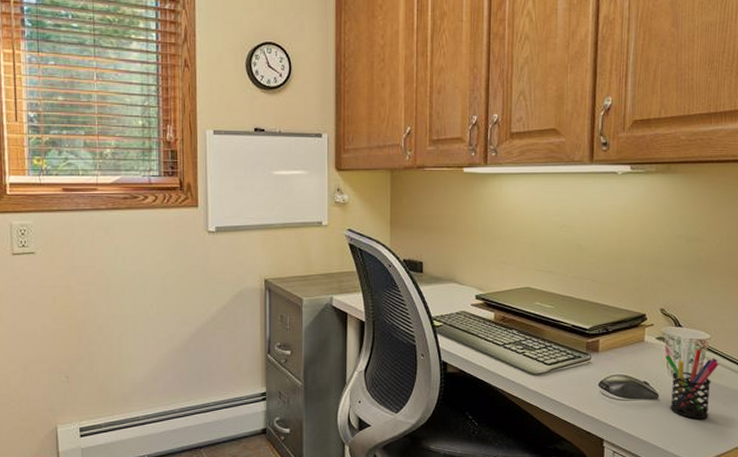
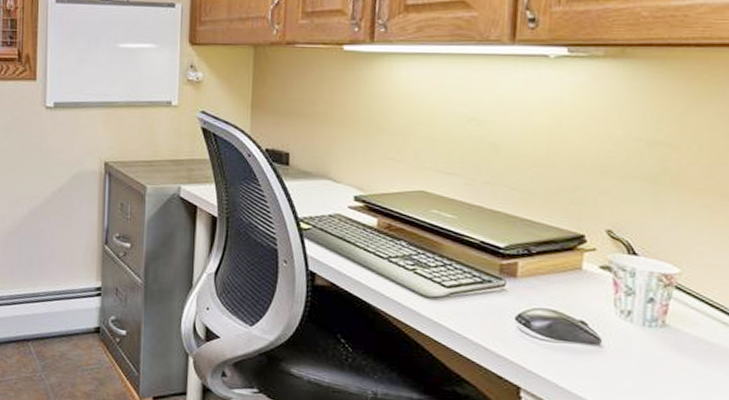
pen holder: present [665,349,719,420] -> none [612,286,693,379]

